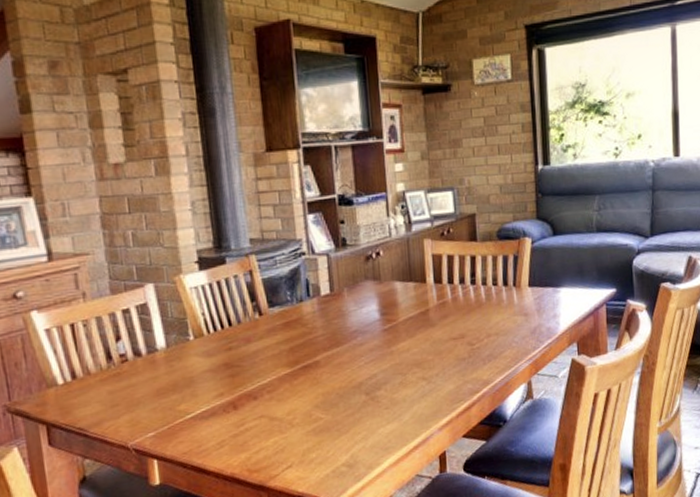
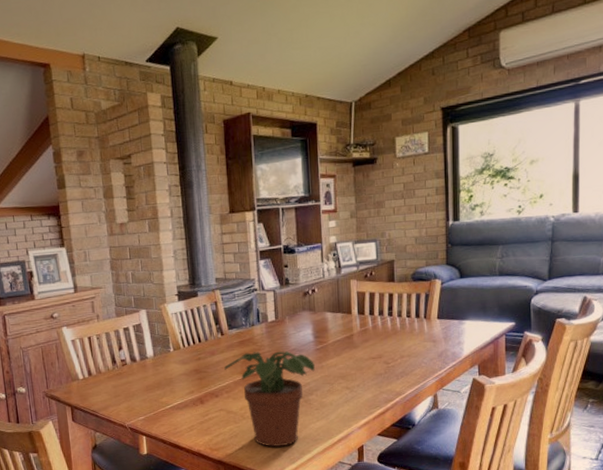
potted plant: none [264,333,383,462] -> present [224,350,315,447]

